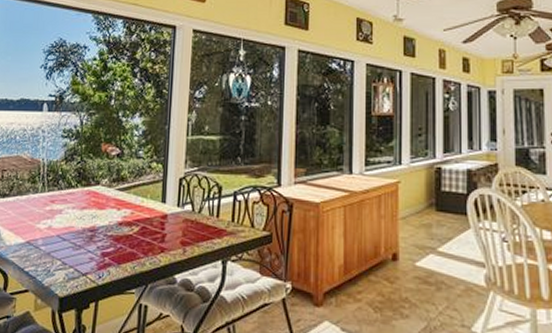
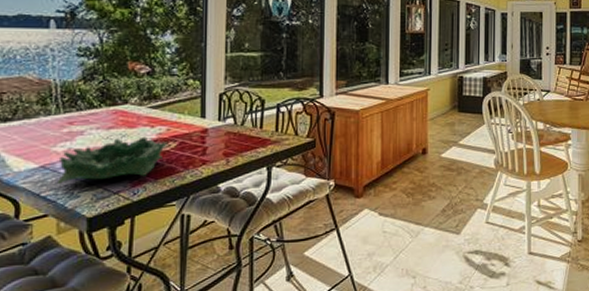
decorative bowl: none [38,218,132,262] -> present [58,136,169,185]

